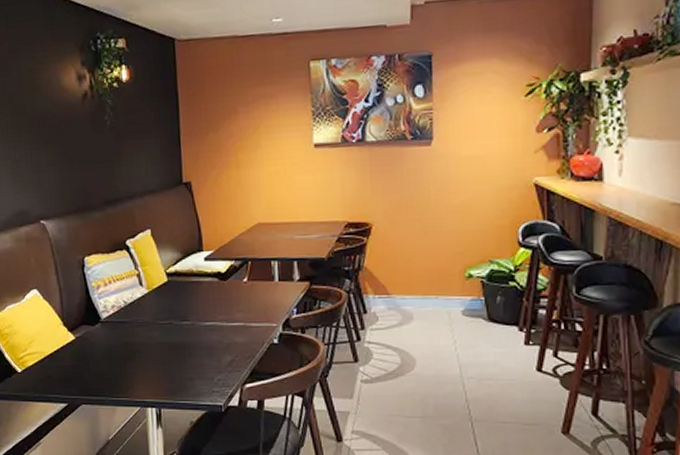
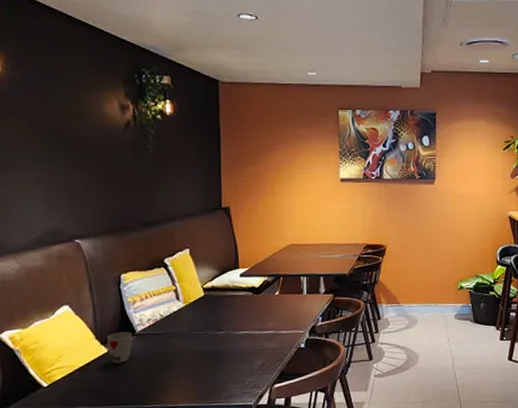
cup: none [74,319,98,352] -> present [107,332,133,364]

